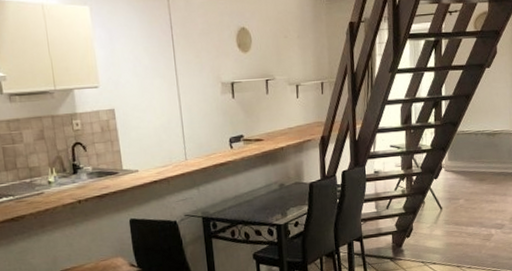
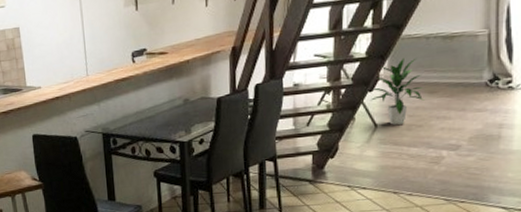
indoor plant: none [435,150,477,208] -> present [369,57,425,125]

